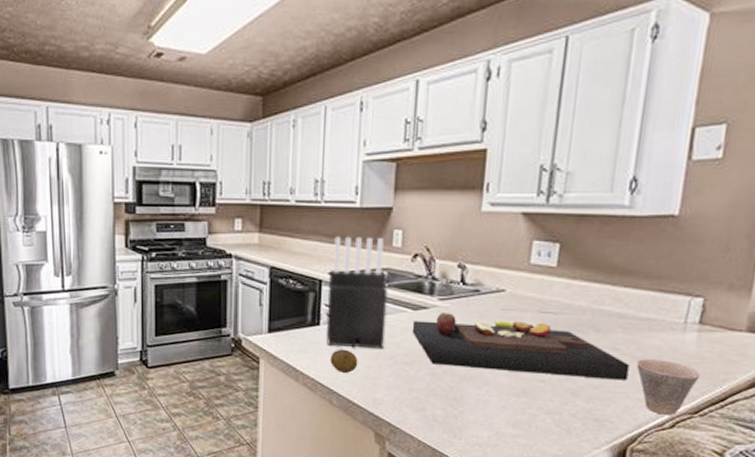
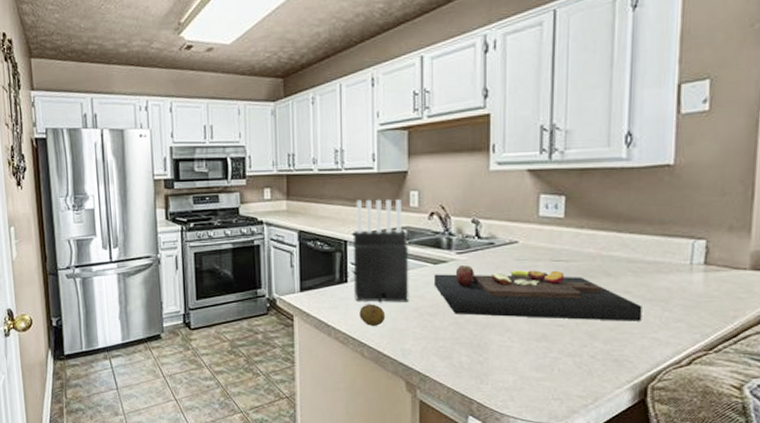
cup: present [636,359,700,415] -> none [649,300,710,353]

